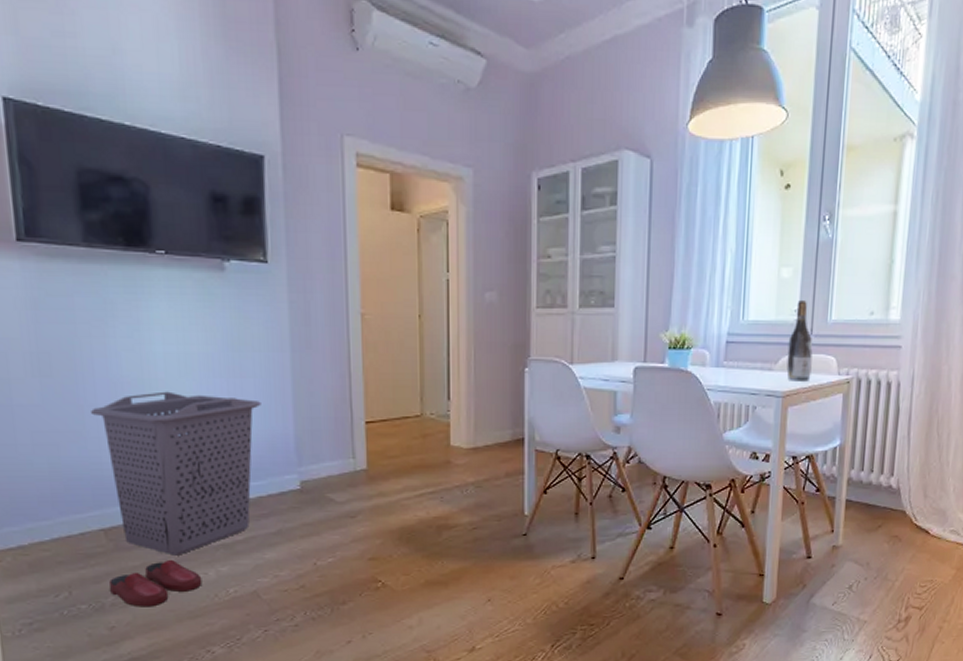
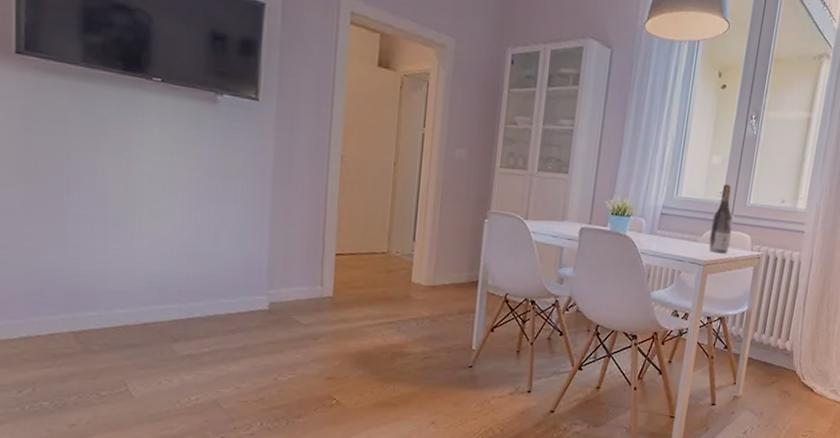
laundry basket: present [91,391,261,556] -> none [73,208,240,362]
slippers: present [109,560,203,607] -> none [74,365,166,408]

